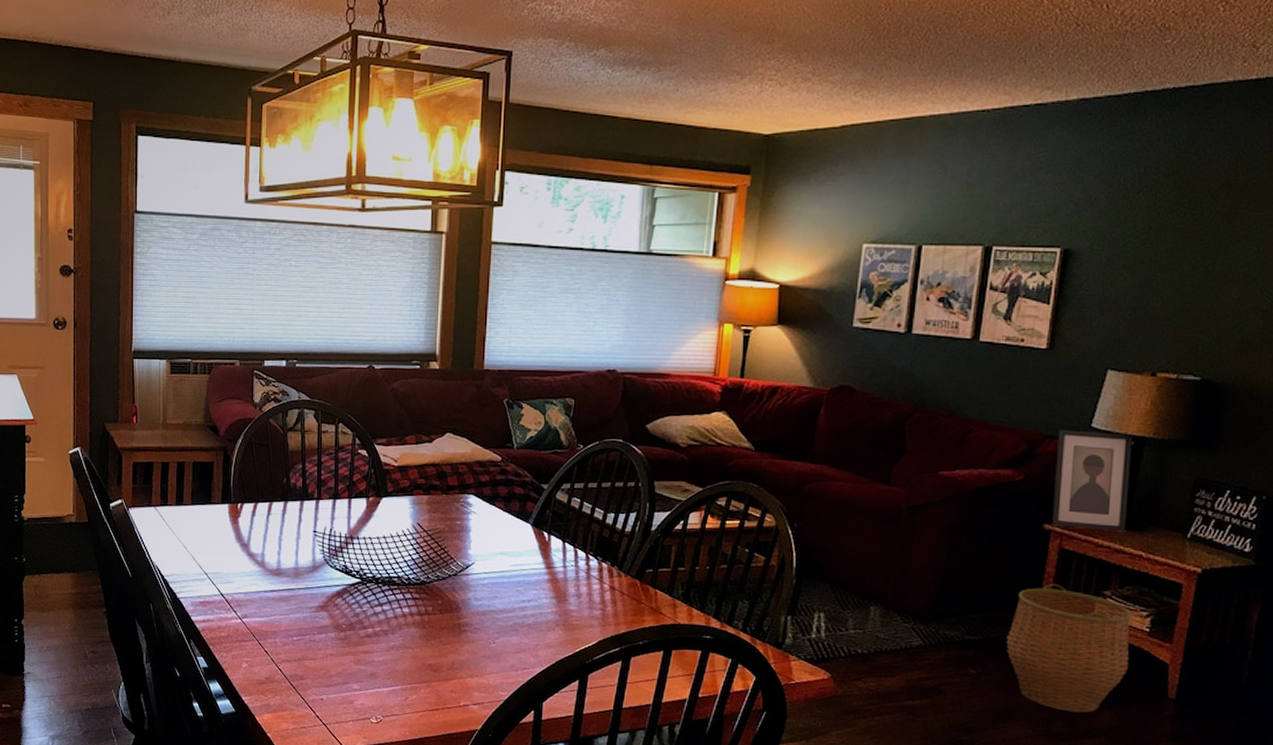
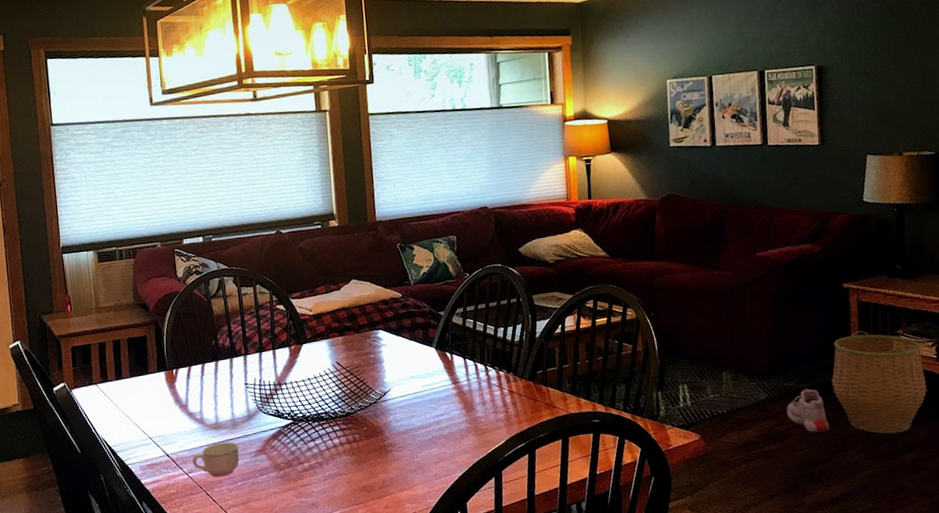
cup: none [247,590,299,628] -> present [192,441,240,477]
athletic shoe: none [943,642,993,696] -> present [787,388,829,433]
picture frame: present [1051,430,1133,532] -> none [839,203,904,284]

